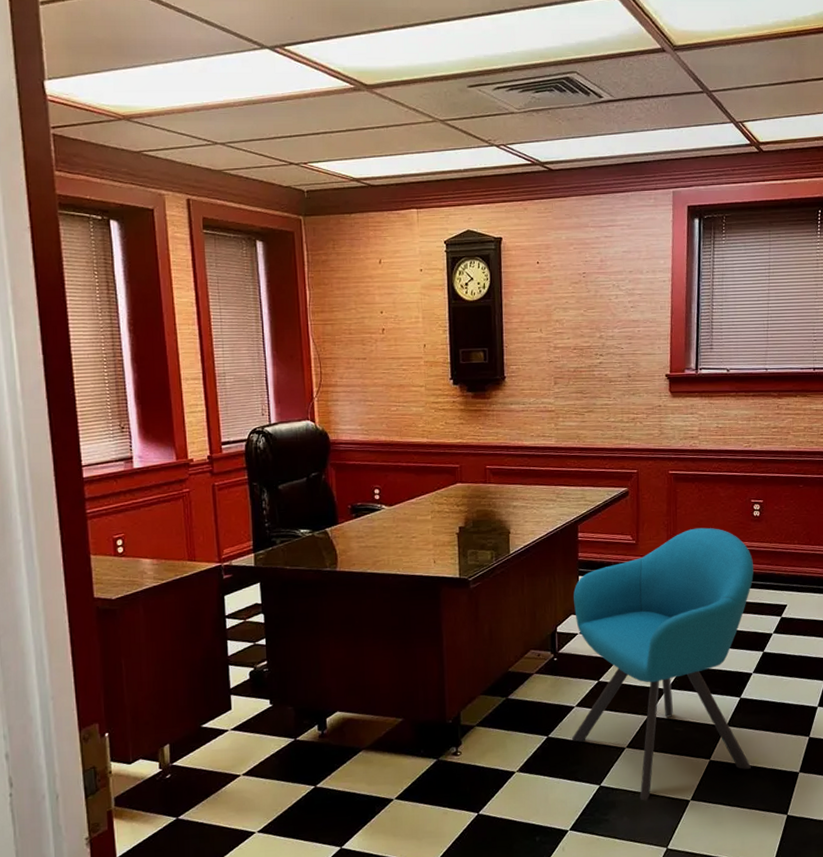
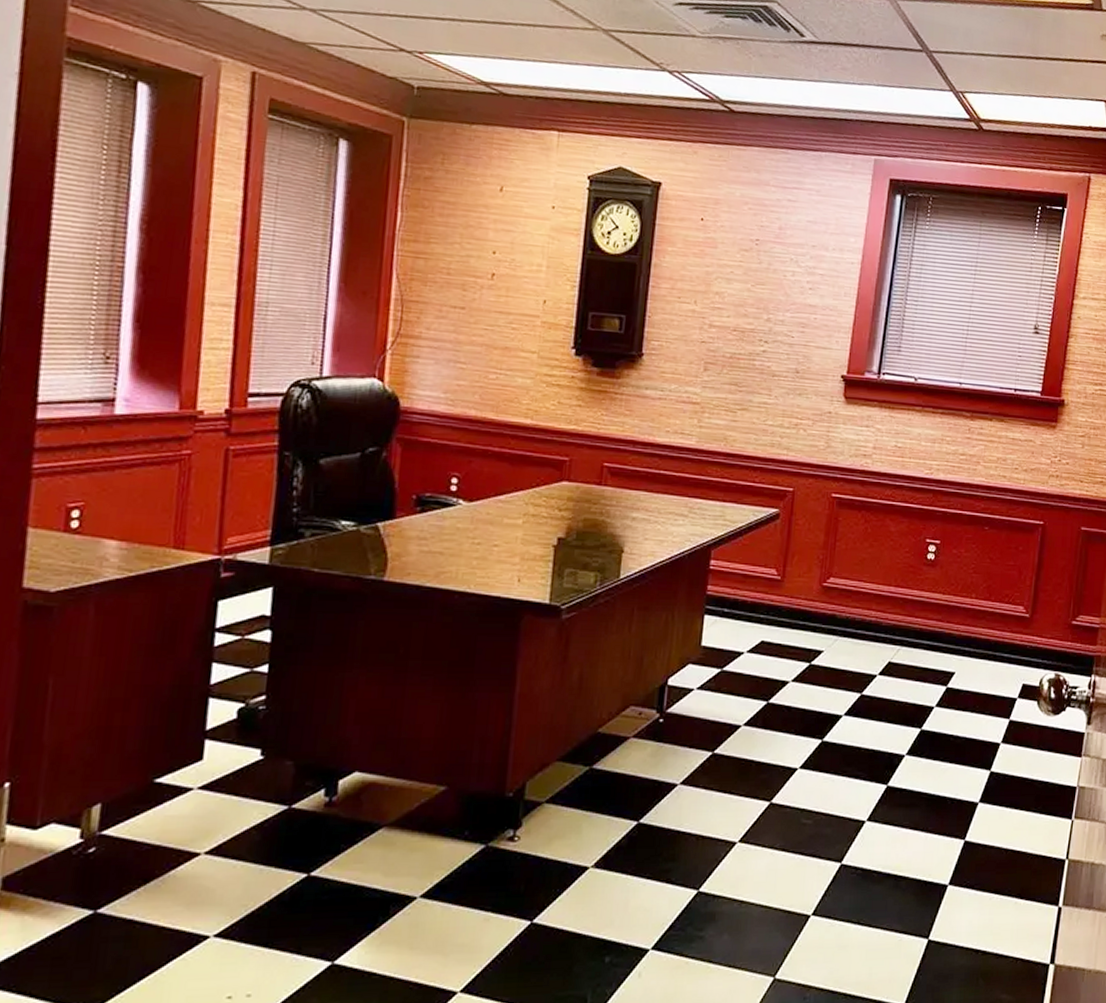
chair: present [572,527,754,801] -> none [670,567,921,914]

